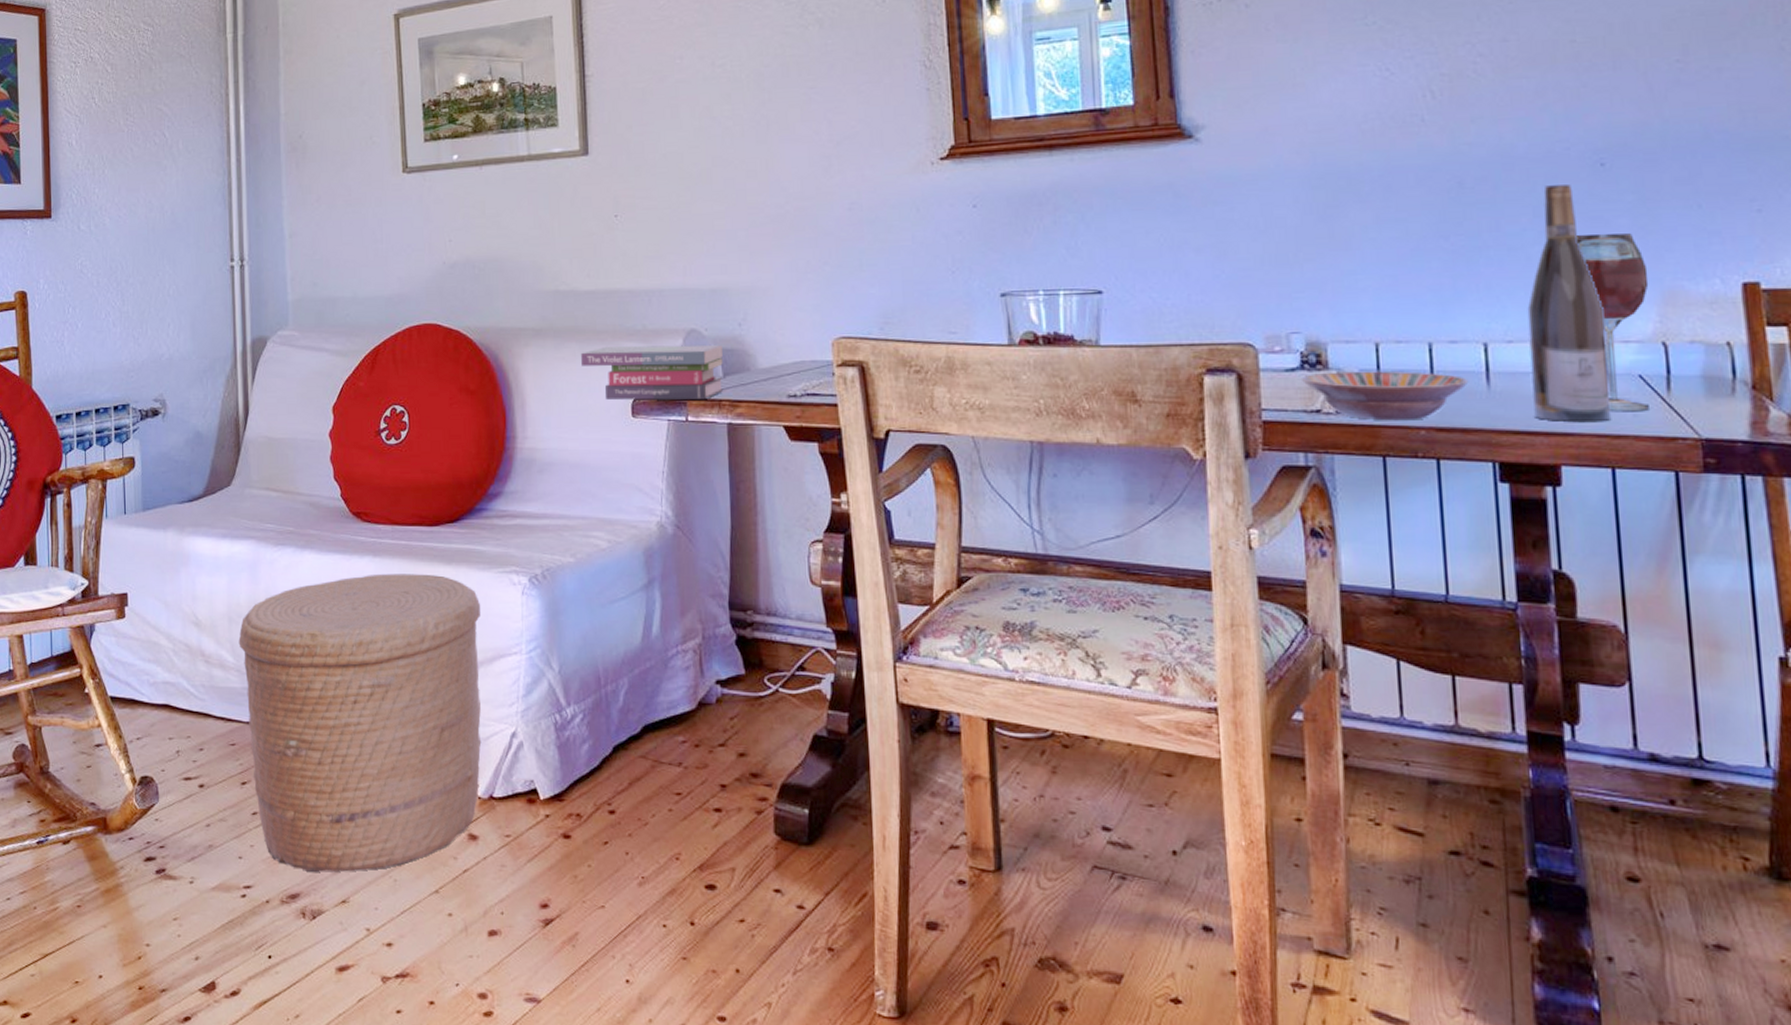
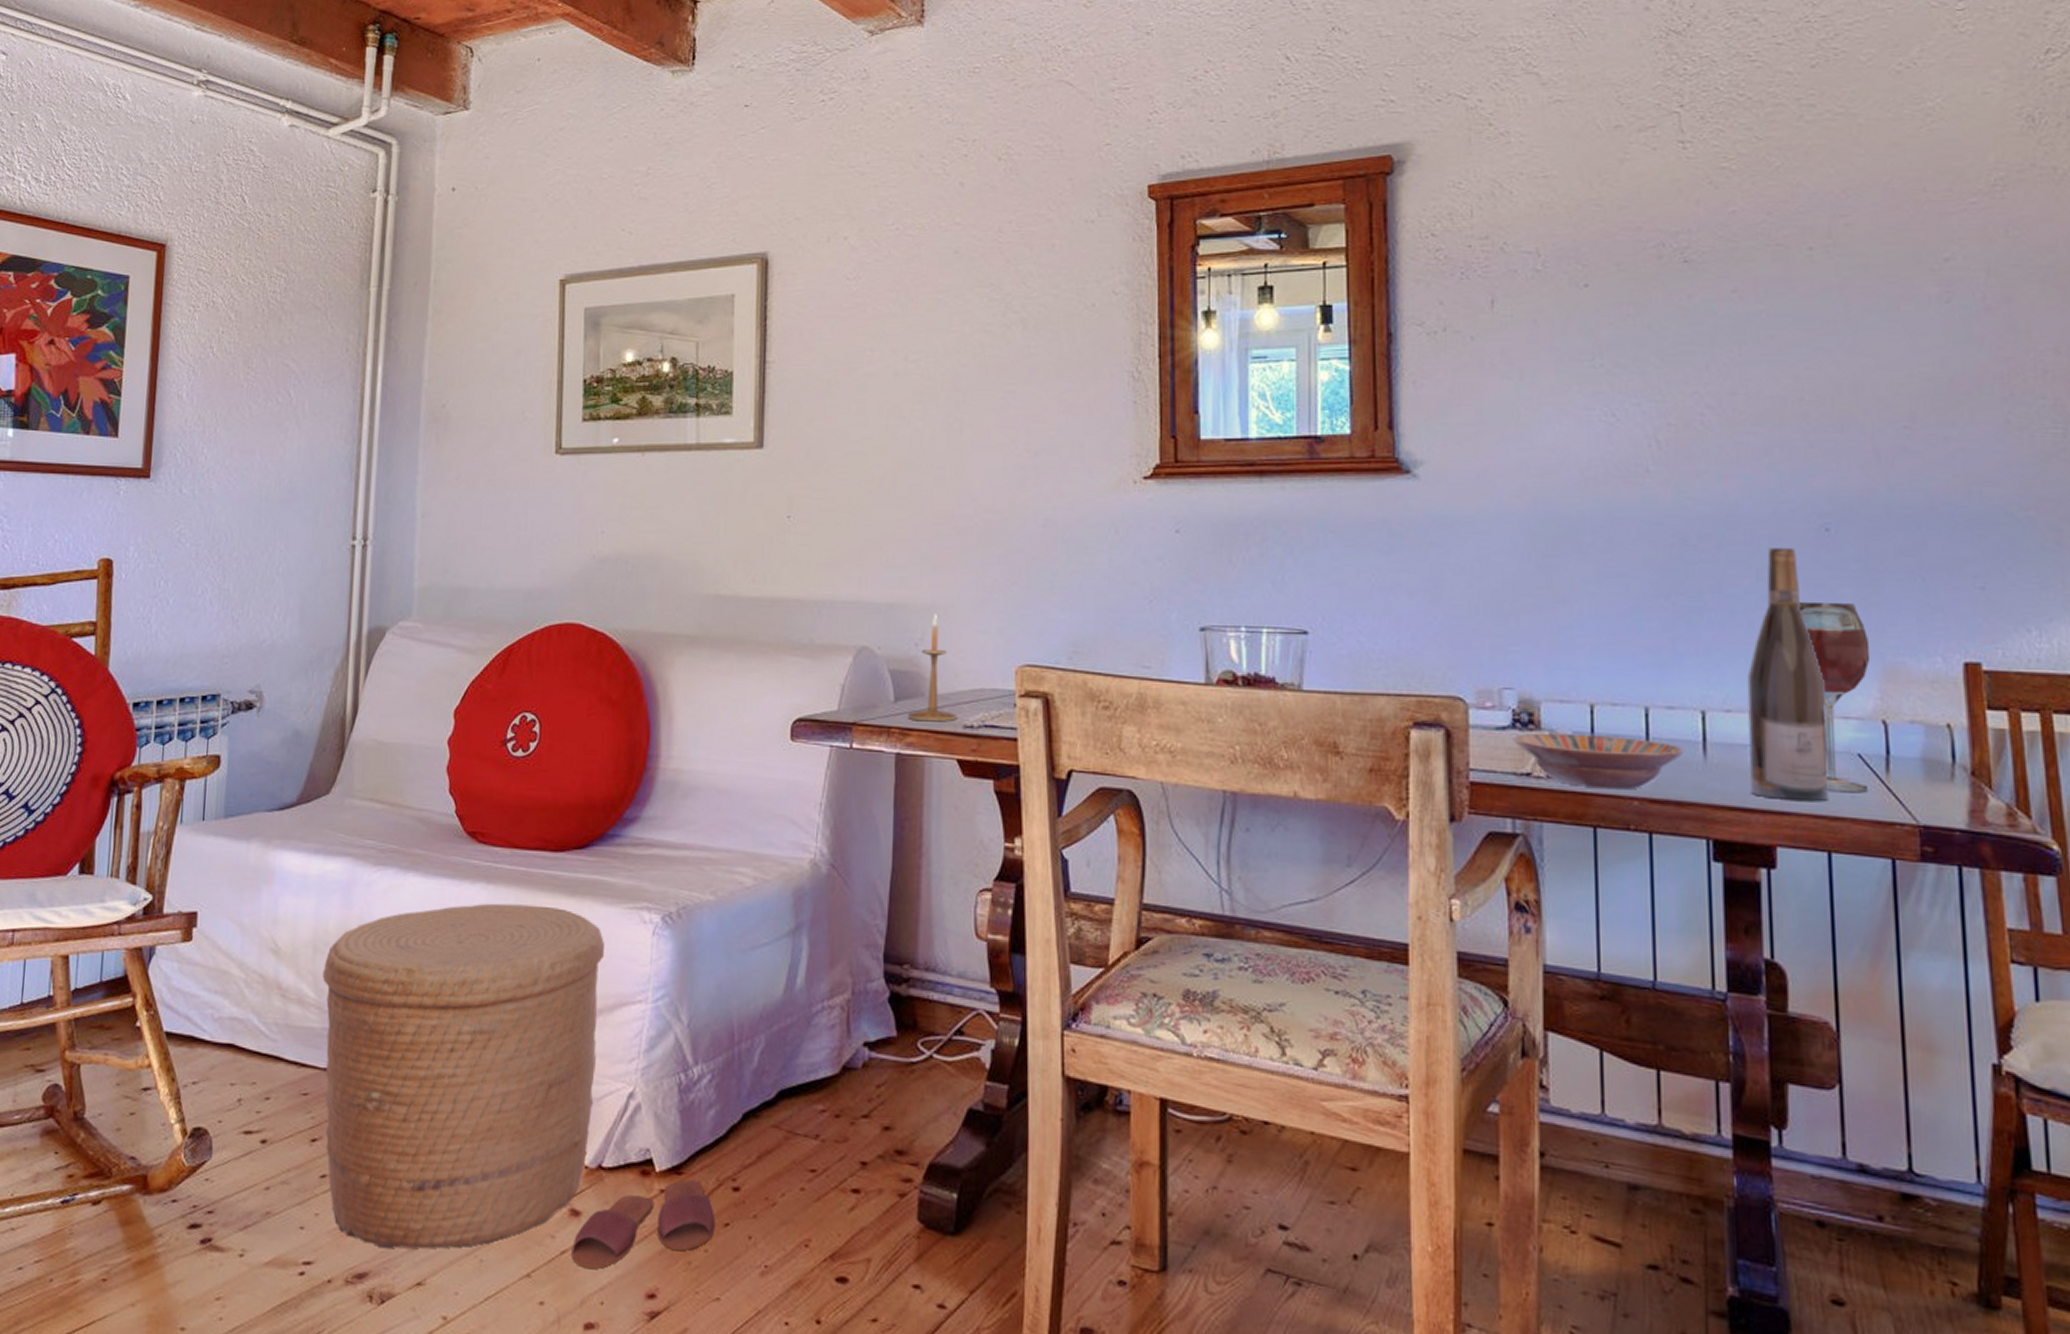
slippers: none [472,805,596,885] -> present [571,1179,716,1270]
books: present [581,344,723,401] -> none [739,661,895,726]
candlestick: none [737,295,781,394] -> present [908,614,957,722]

